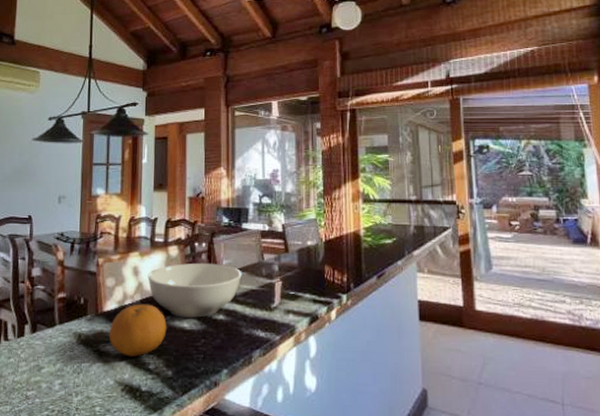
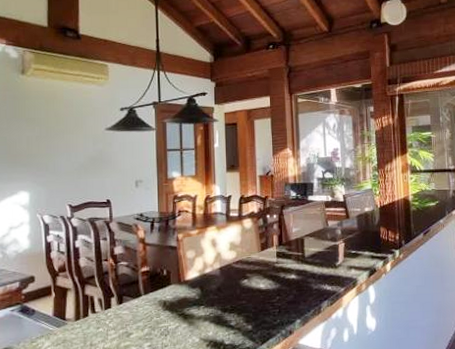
fruit: present [109,304,167,357] -> none [192,270,245,317]
bowl: present [147,262,242,318] -> none [225,231,310,280]

